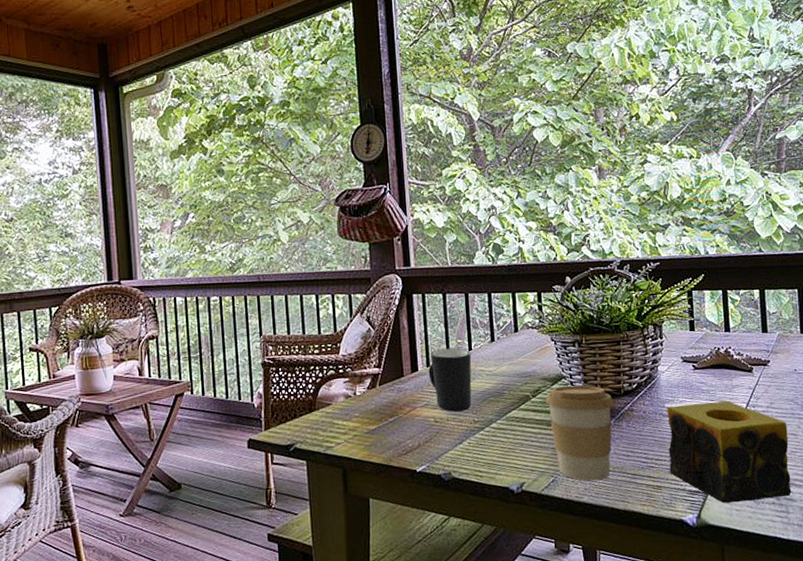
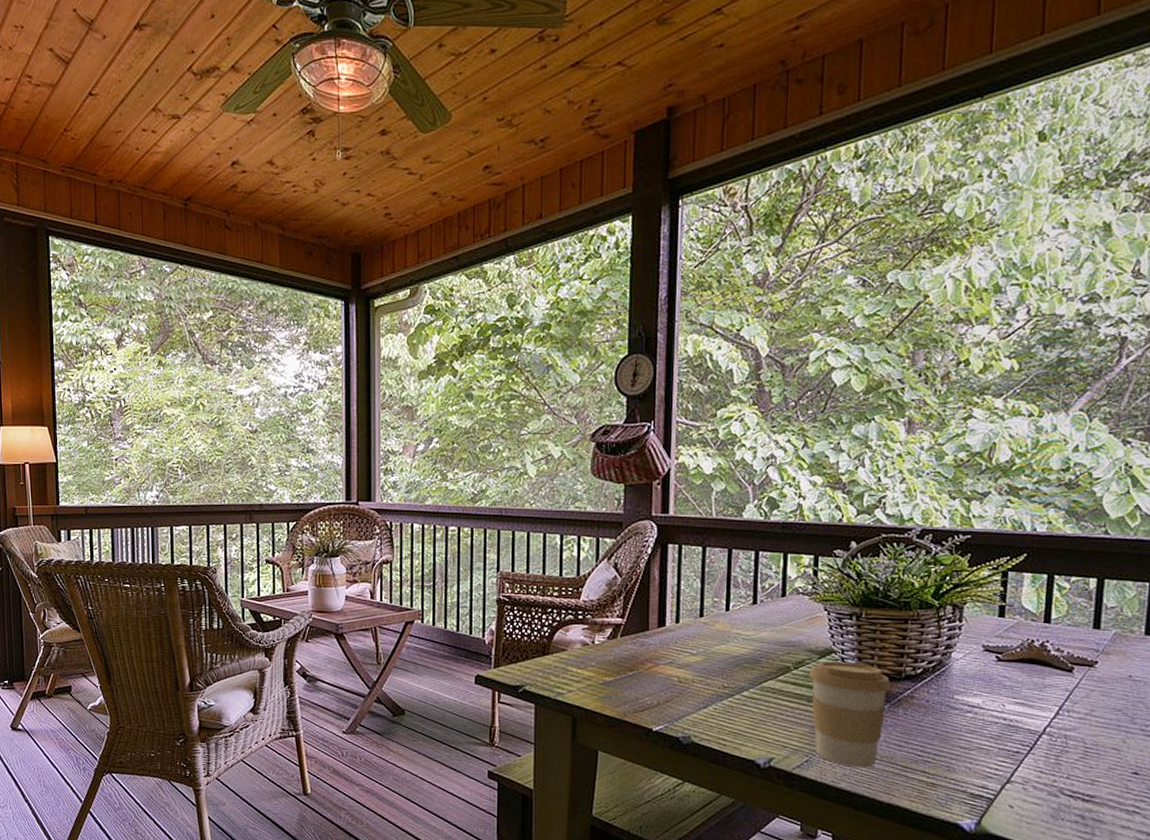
mug: present [428,348,472,412] -> none [677,605,728,674]
candle: present [667,400,792,504] -> none [949,698,1109,816]

